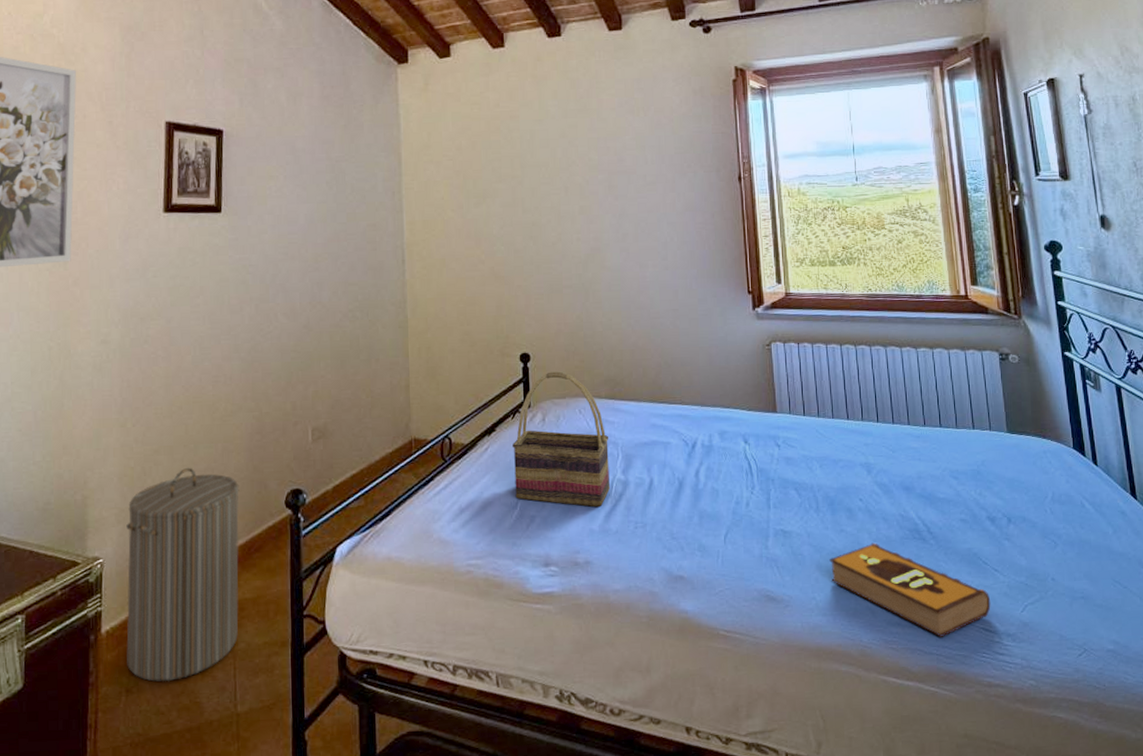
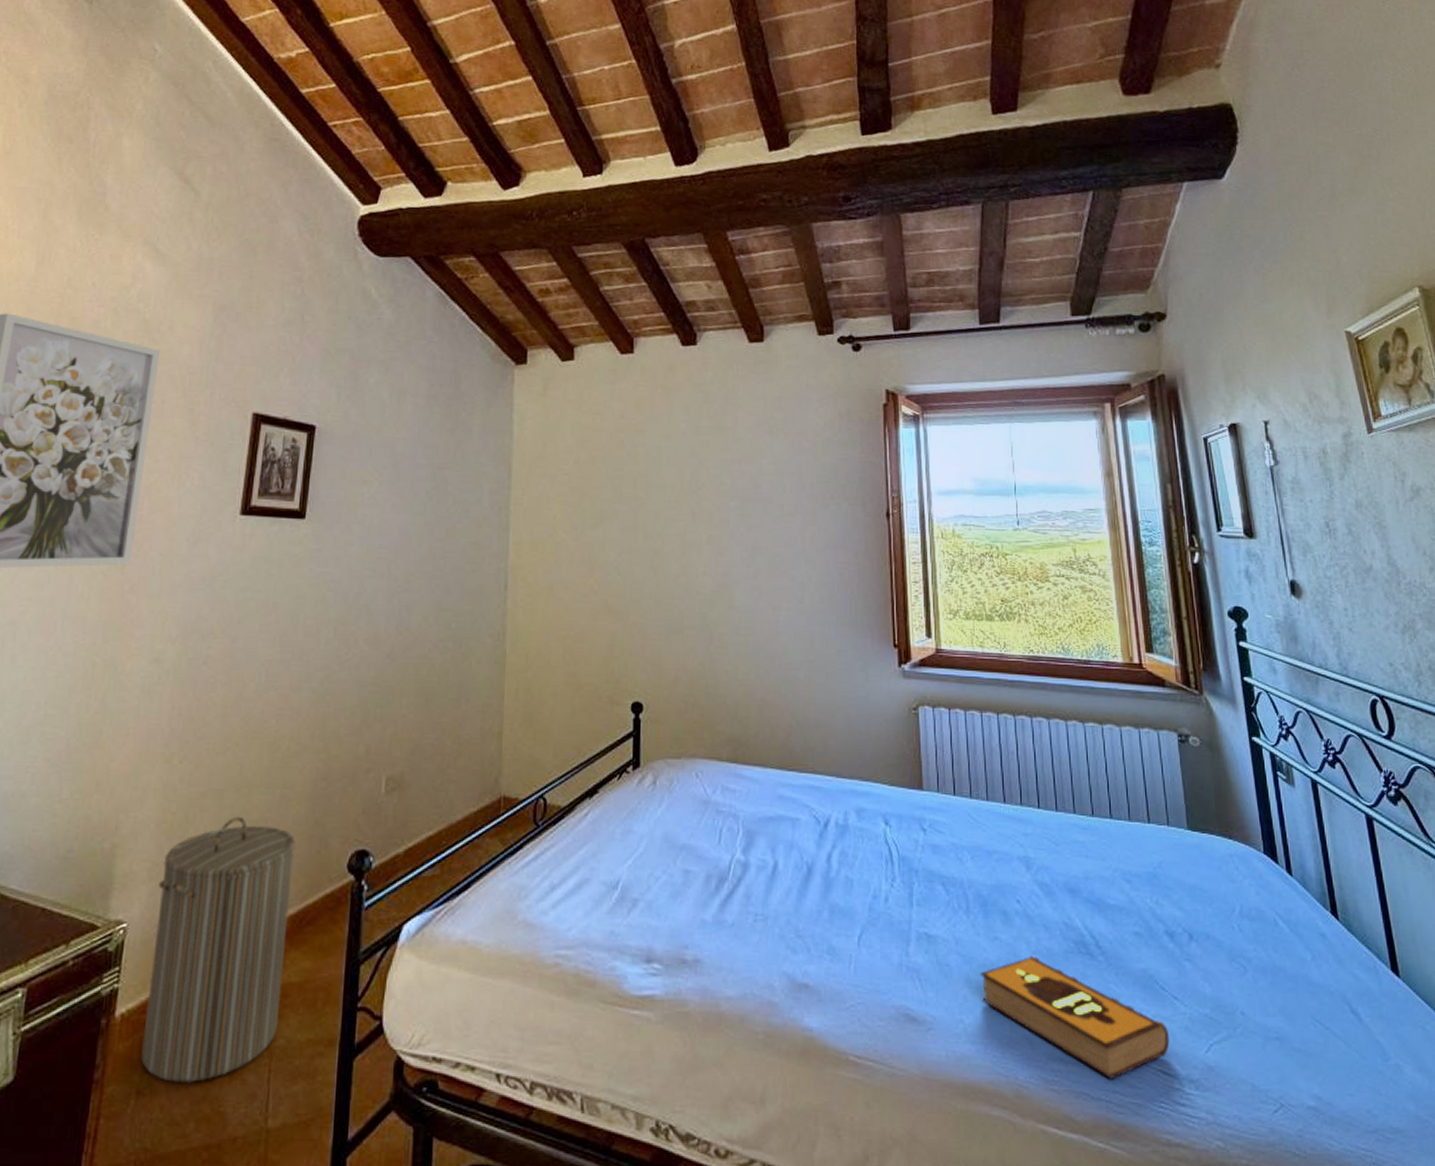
woven basket: present [513,371,610,508] -> none [616,726,729,893]

